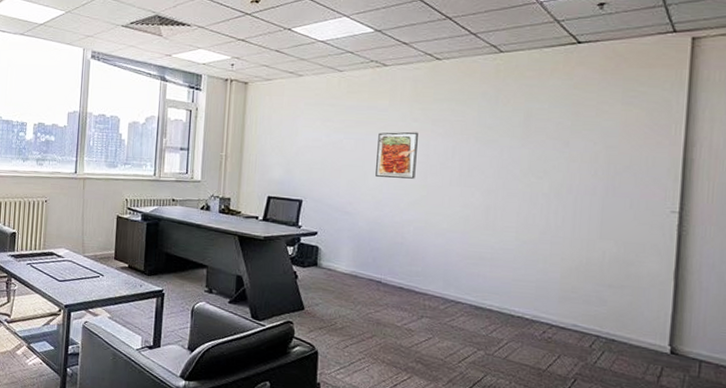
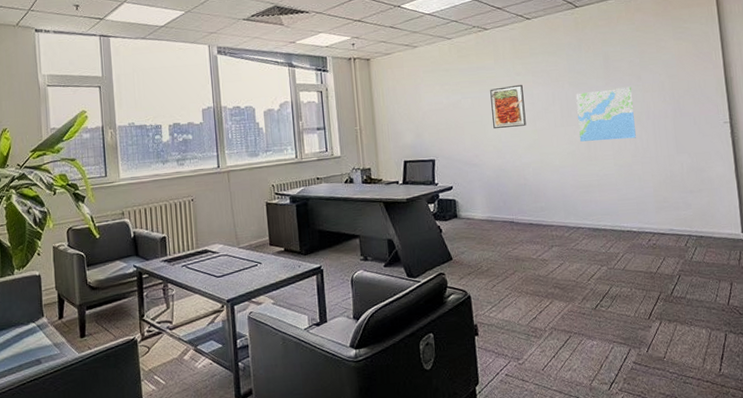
map: none [478,151,555,213] -> present [576,86,636,142]

